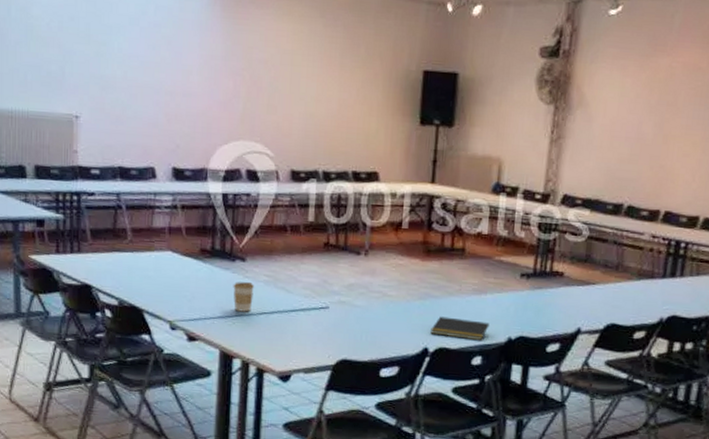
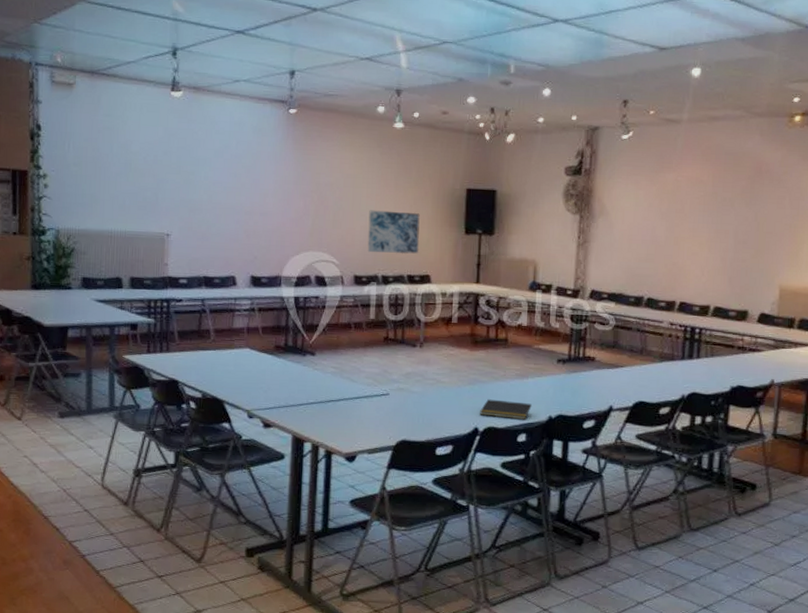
coffee cup: present [233,282,254,312] -> none [304,373,322,400]
wall art: none [306,93,368,147] -> present [367,210,420,254]

